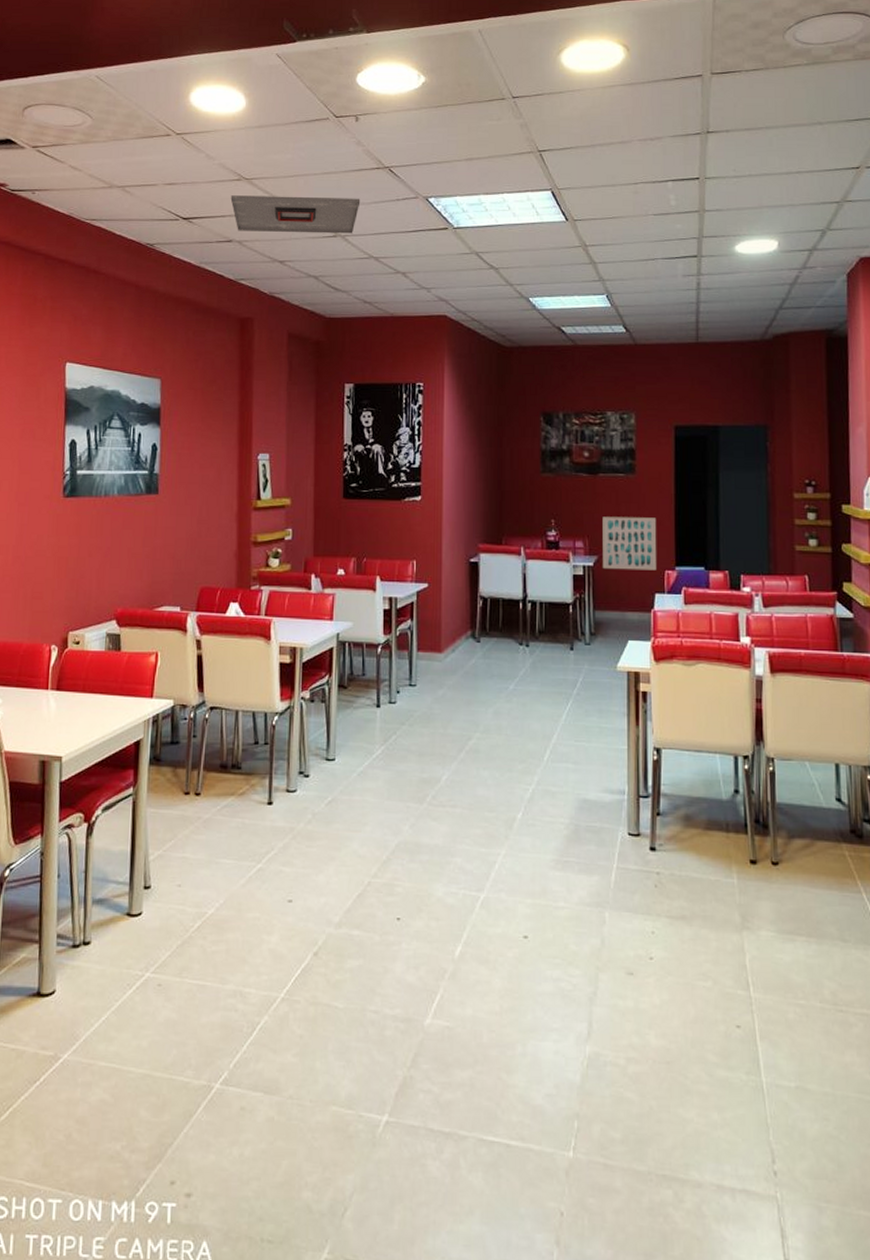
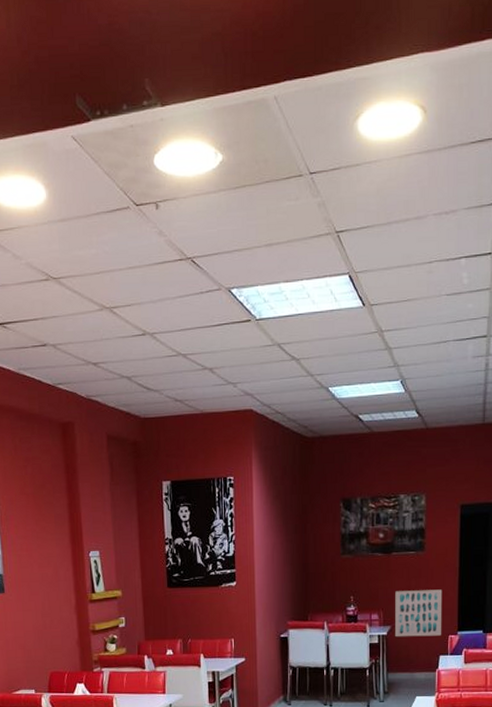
ceiling vent: present [230,195,361,234] -> none [40,293,166,334]

